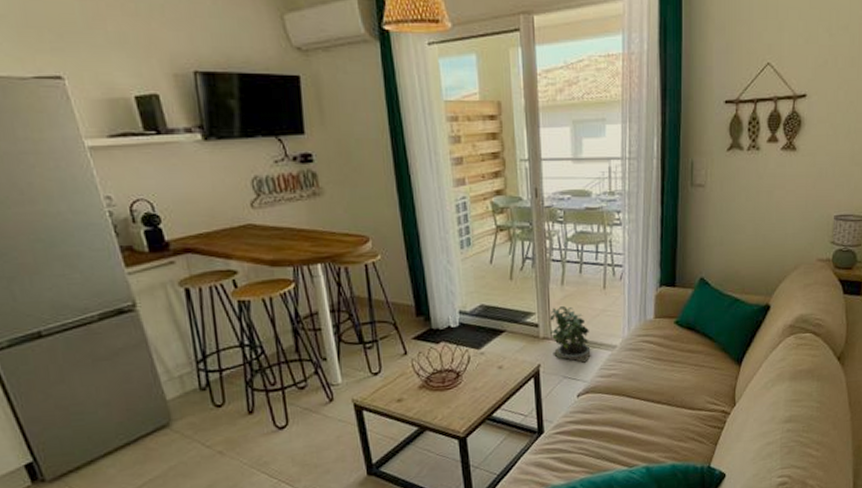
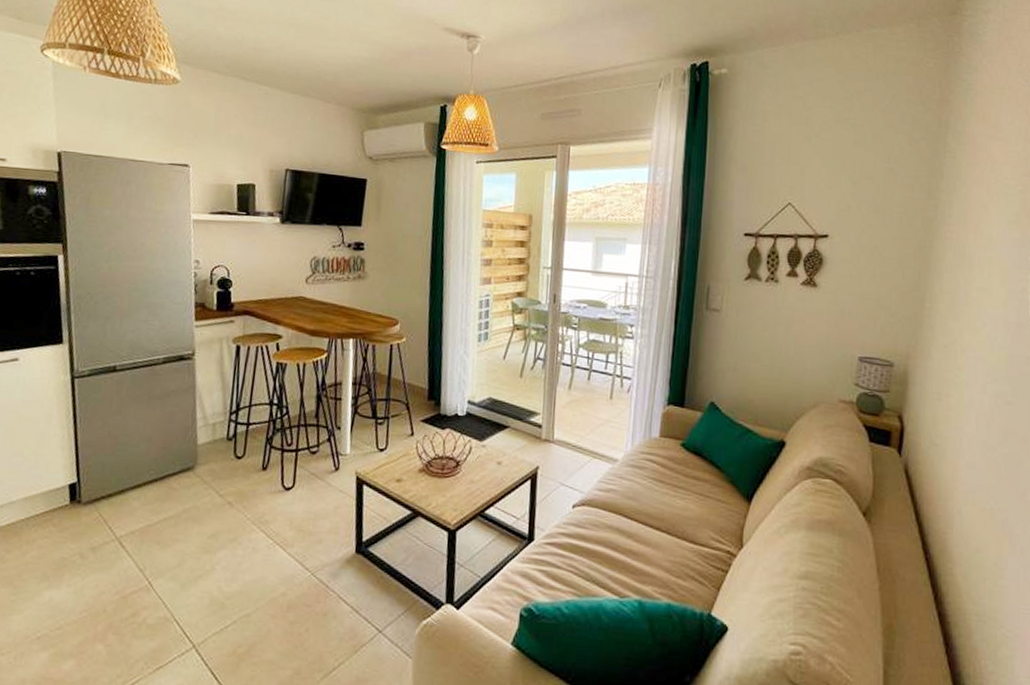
potted plant: present [550,305,591,363] -> none [552,409,592,472]

